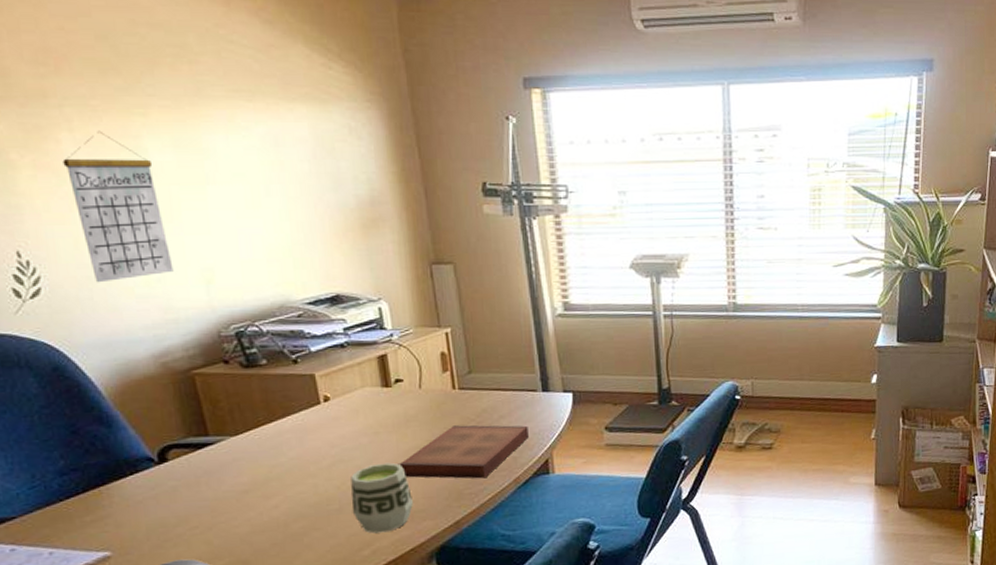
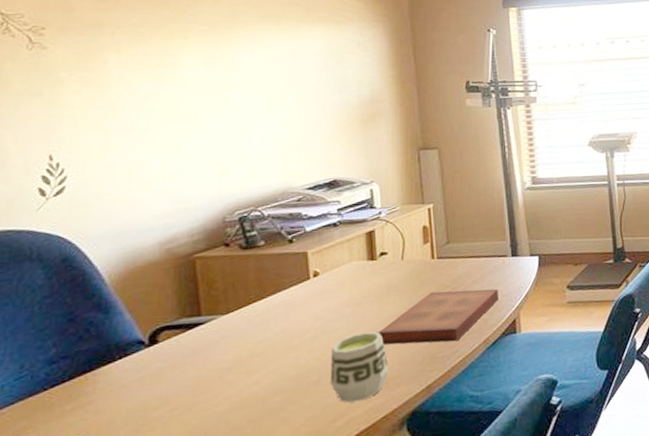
calendar: present [62,130,174,283] -> none [106,51,191,180]

